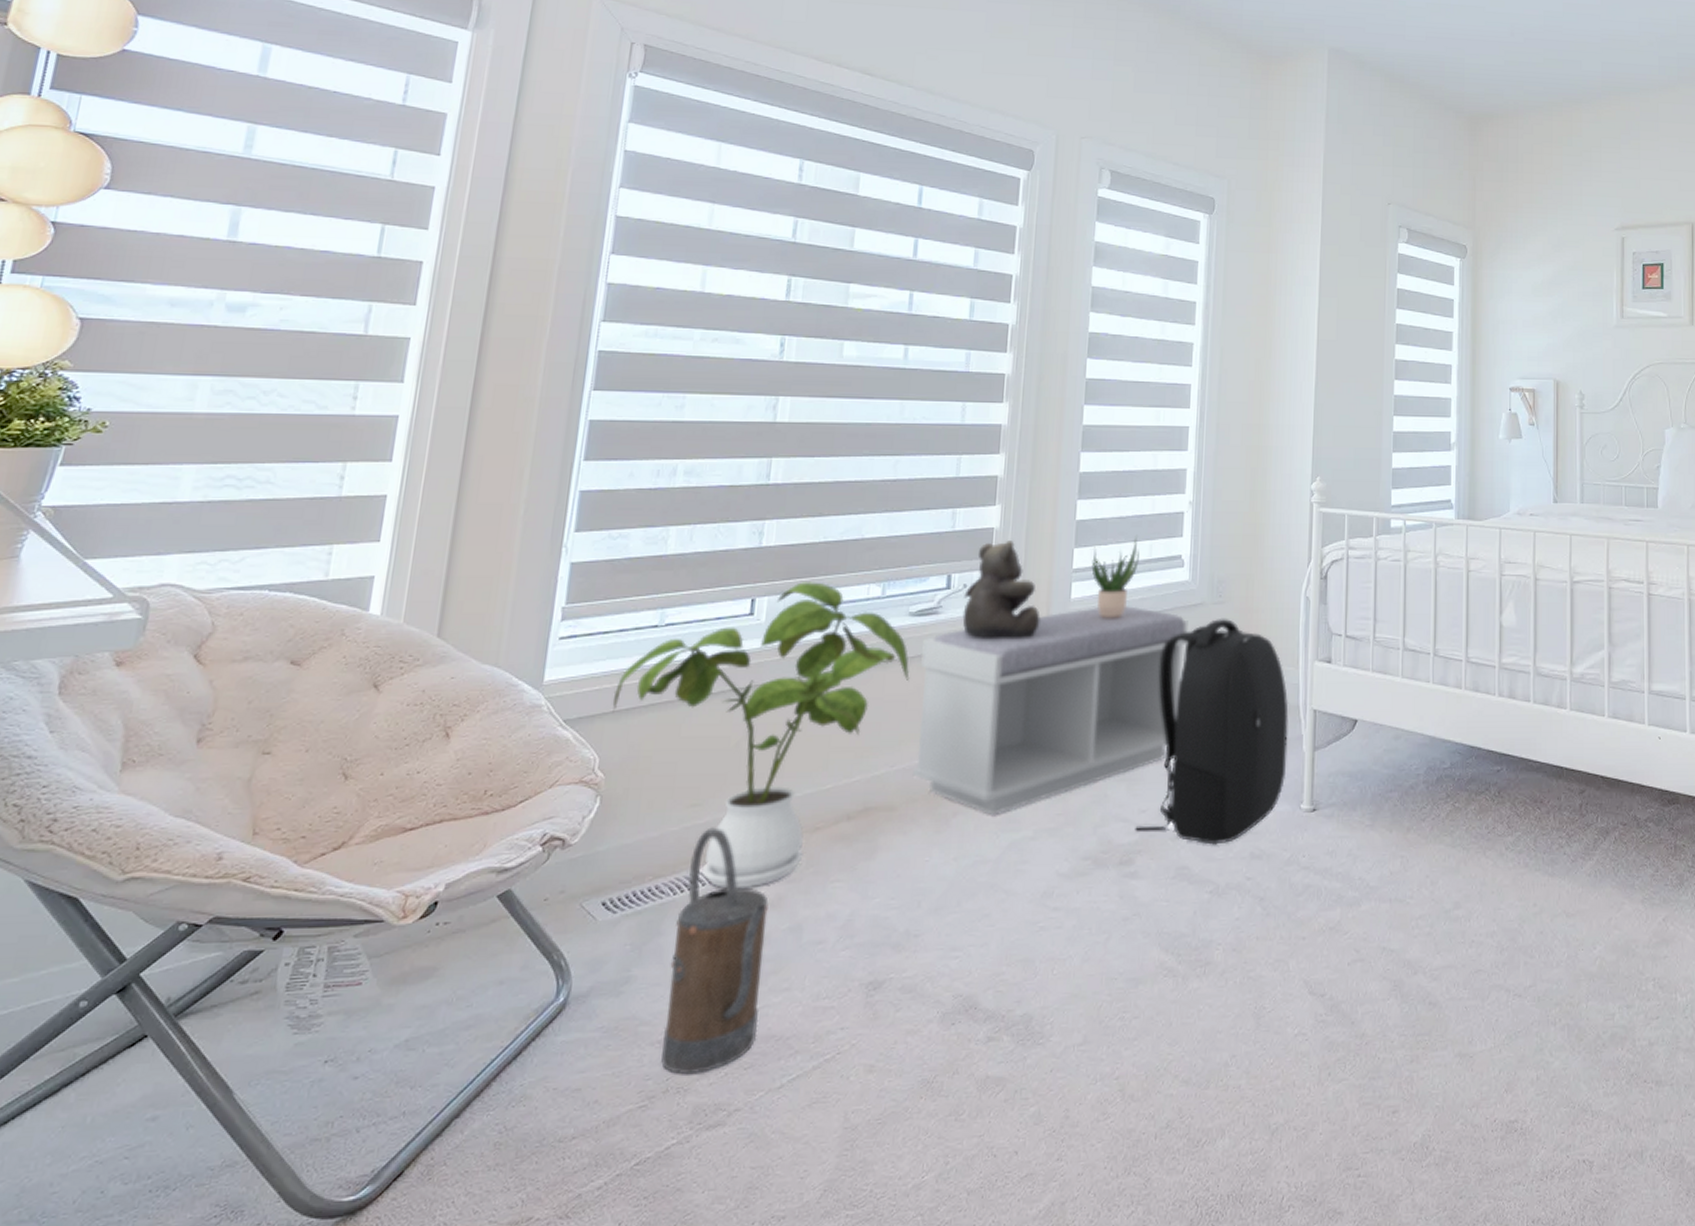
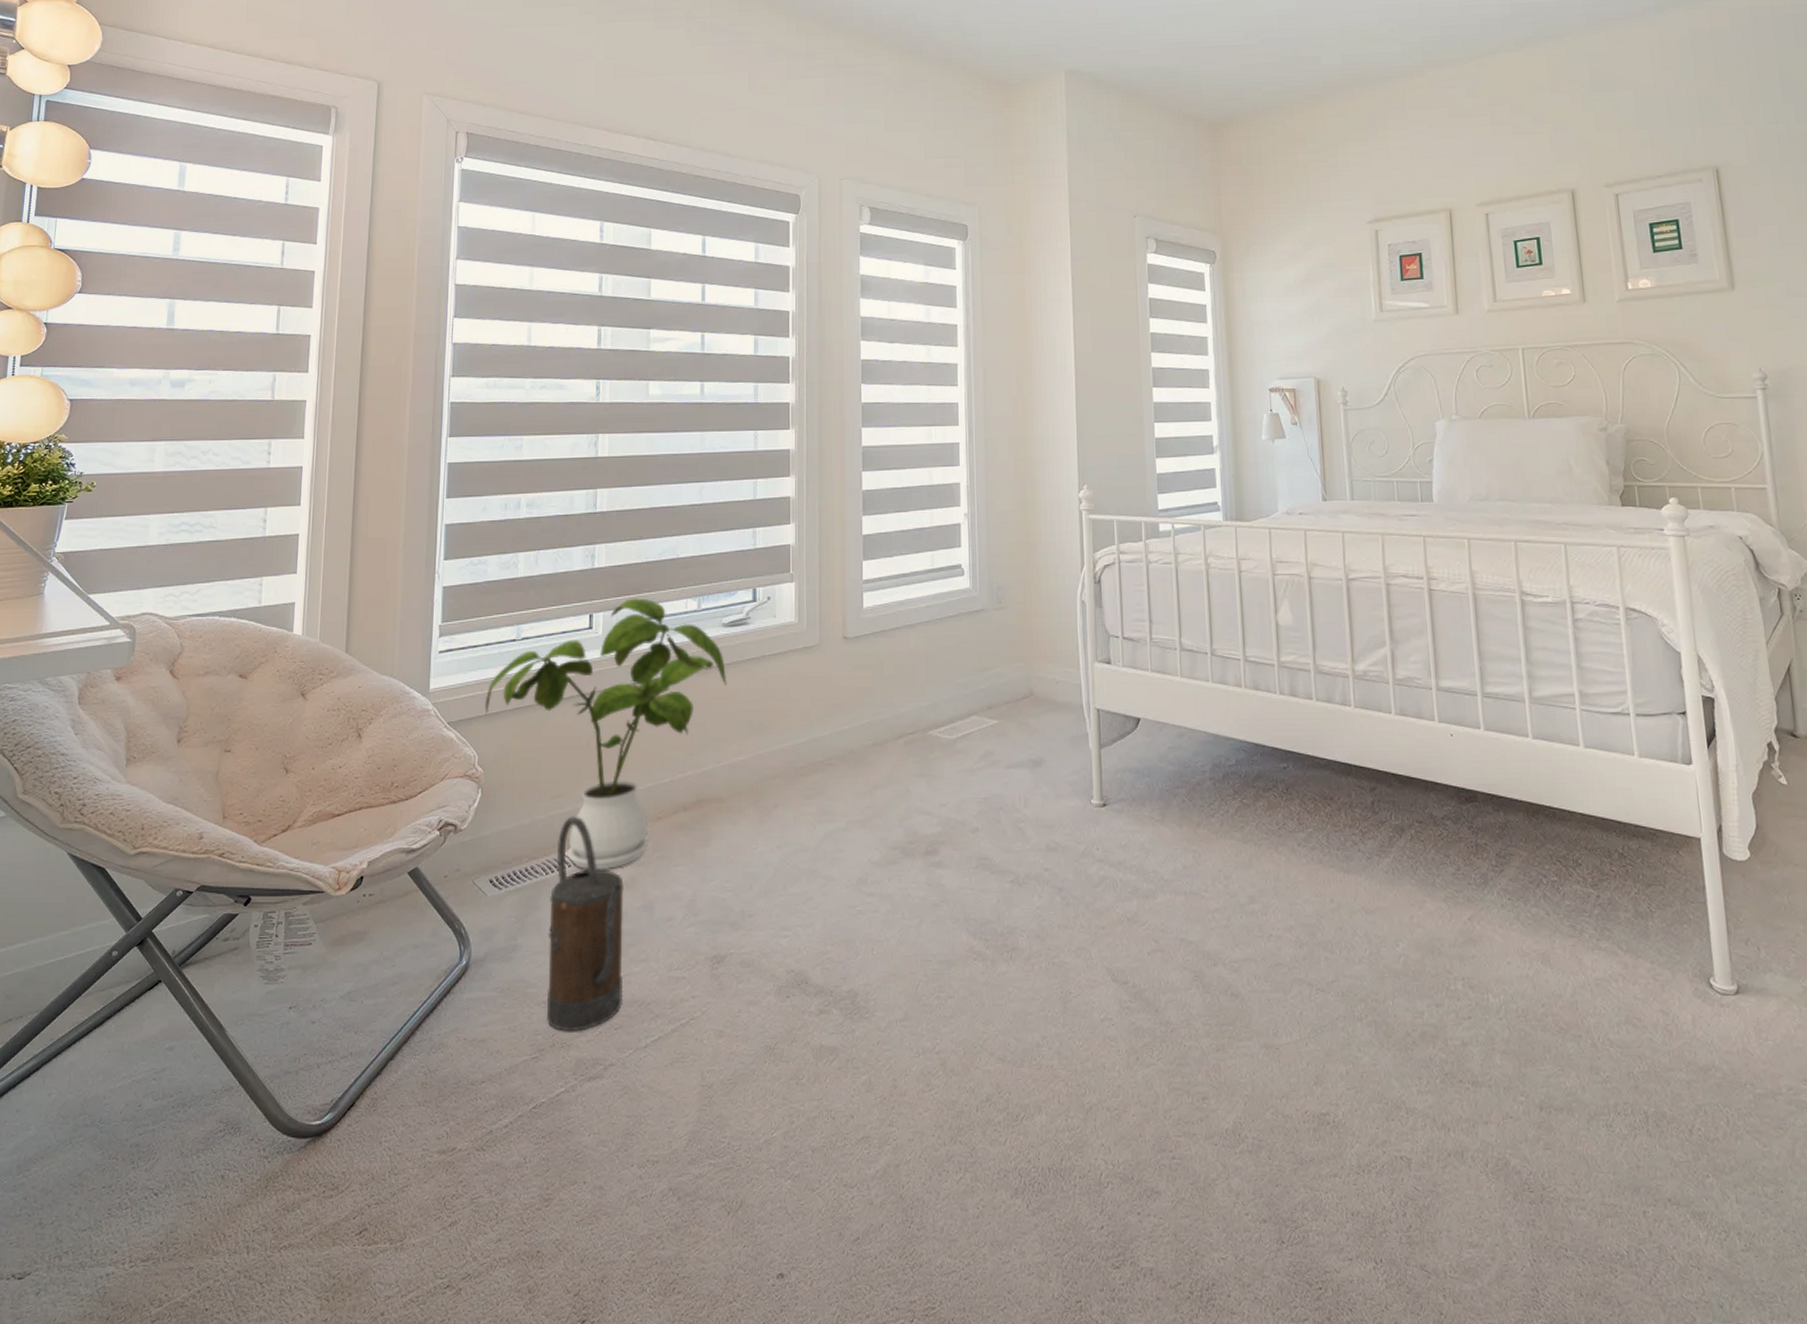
bench: present [912,606,1188,815] -> none [735,613,973,807]
teddy bear: present [962,541,1041,638] -> none [769,556,837,645]
potted plant: present [1091,536,1139,618] -> none [879,548,922,625]
backpack: present [1135,618,1289,845] -> none [937,622,1075,837]

